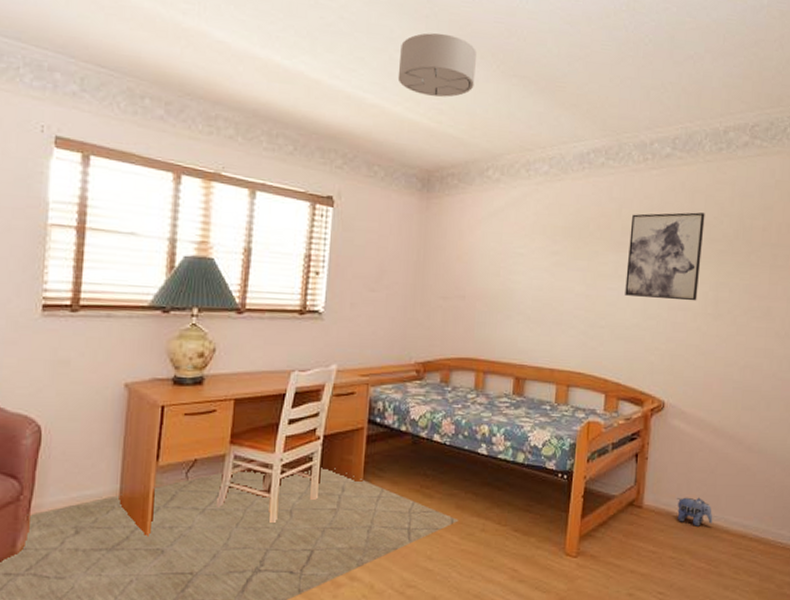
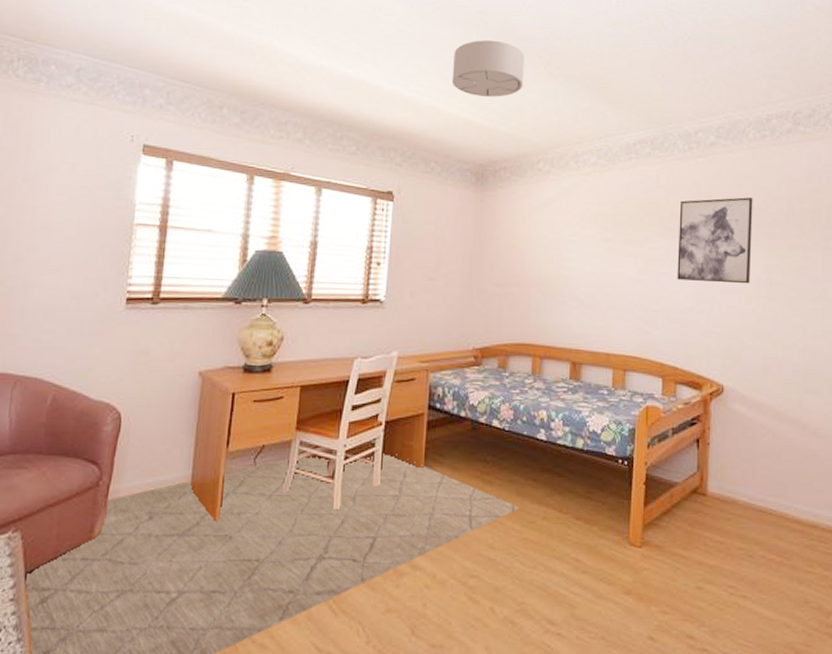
plush toy: present [677,497,713,526] -> none [742,484,782,515]

